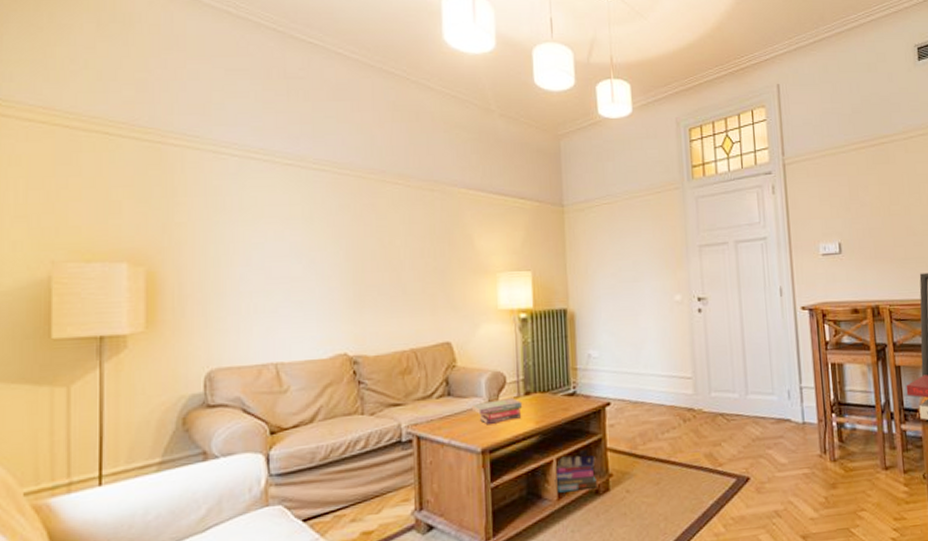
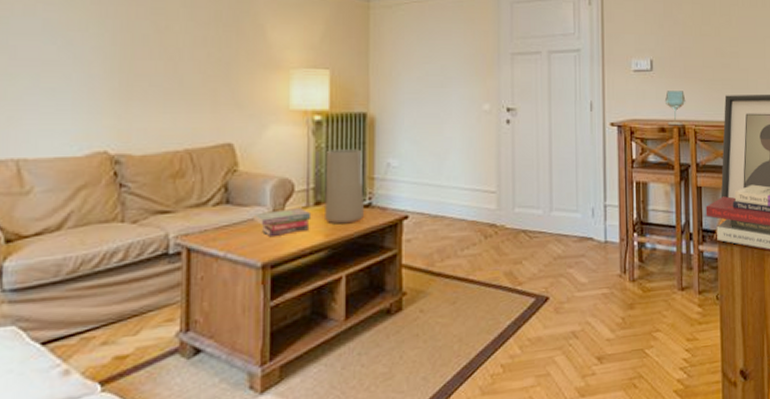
vase: none [533,342,569,412] -> present [325,149,364,224]
books: present [554,455,597,493] -> none [342,272,389,313]
wine glass: none [855,271,879,307] -> present [664,91,686,126]

